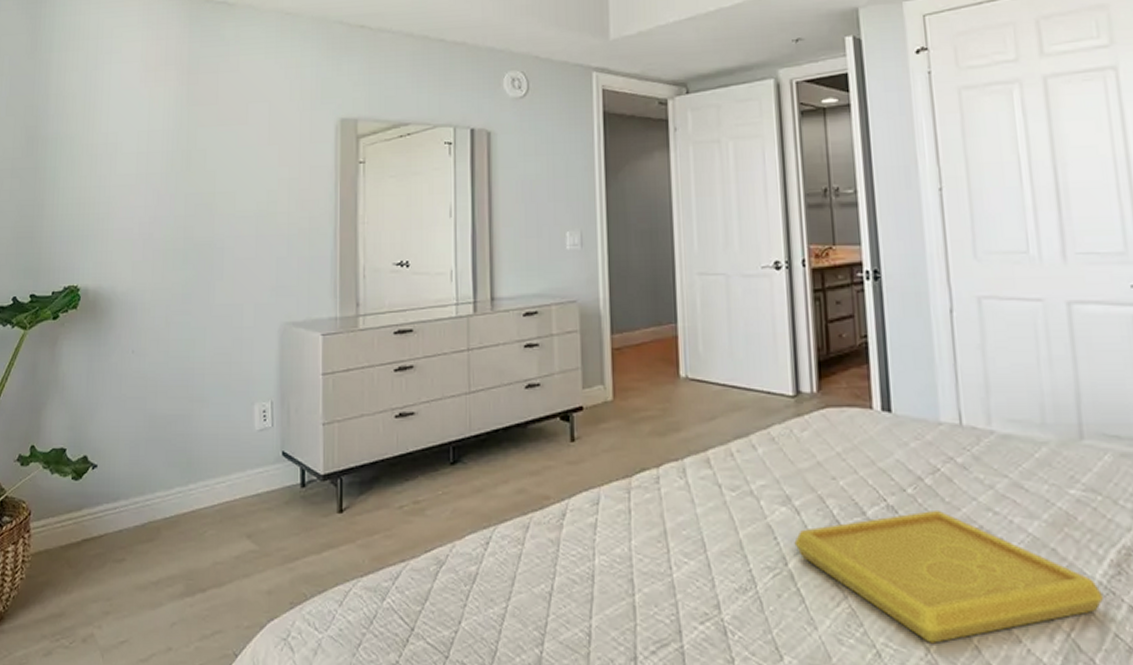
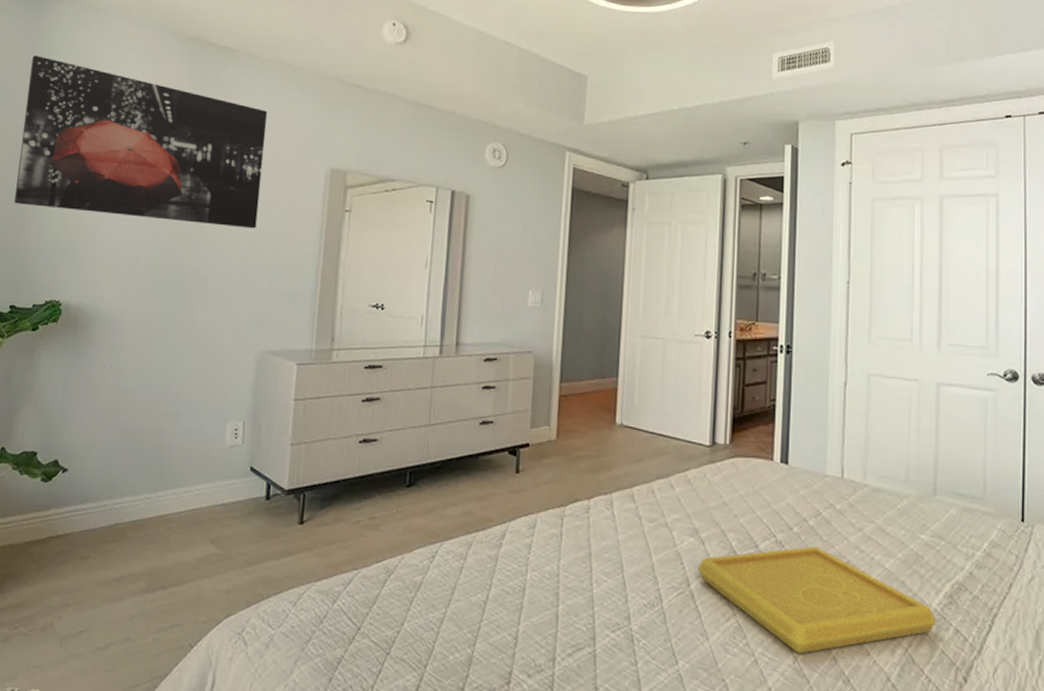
wall art: none [28,33,271,192] -> present [14,55,268,229]

